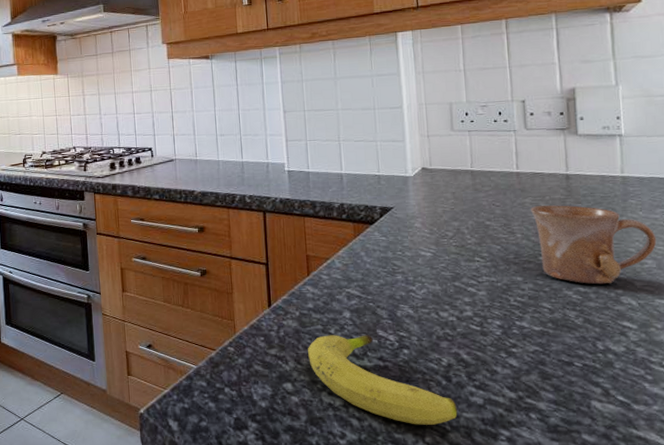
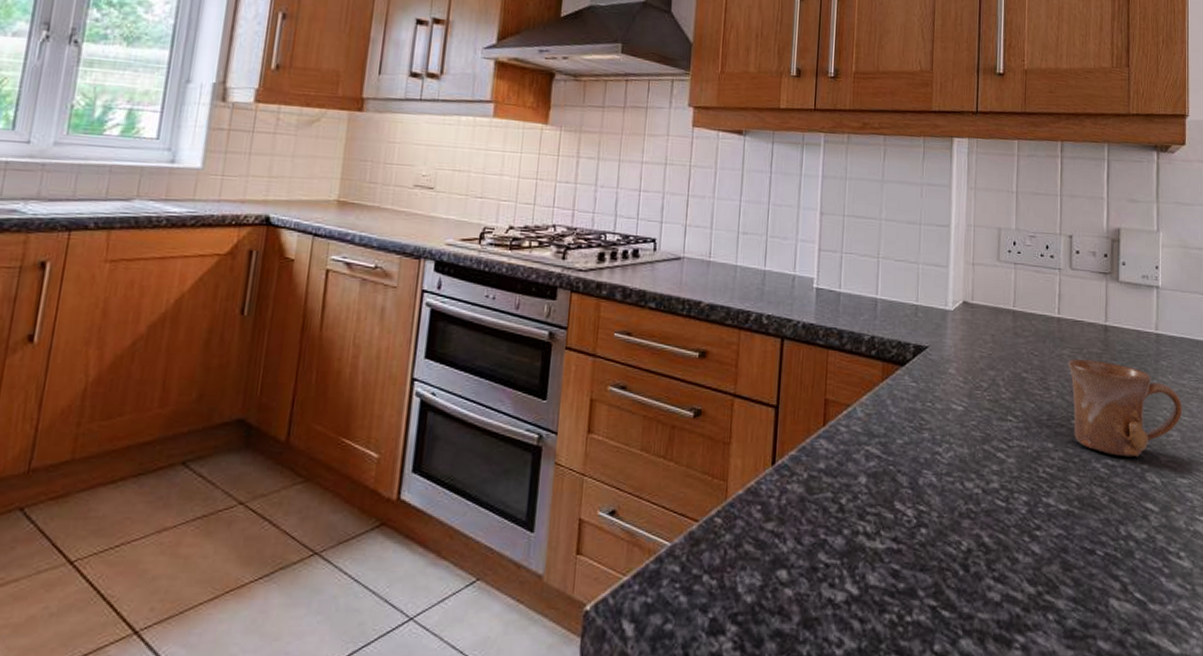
fruit: present [308,335,458,425] -> none [811,506,972,629]

